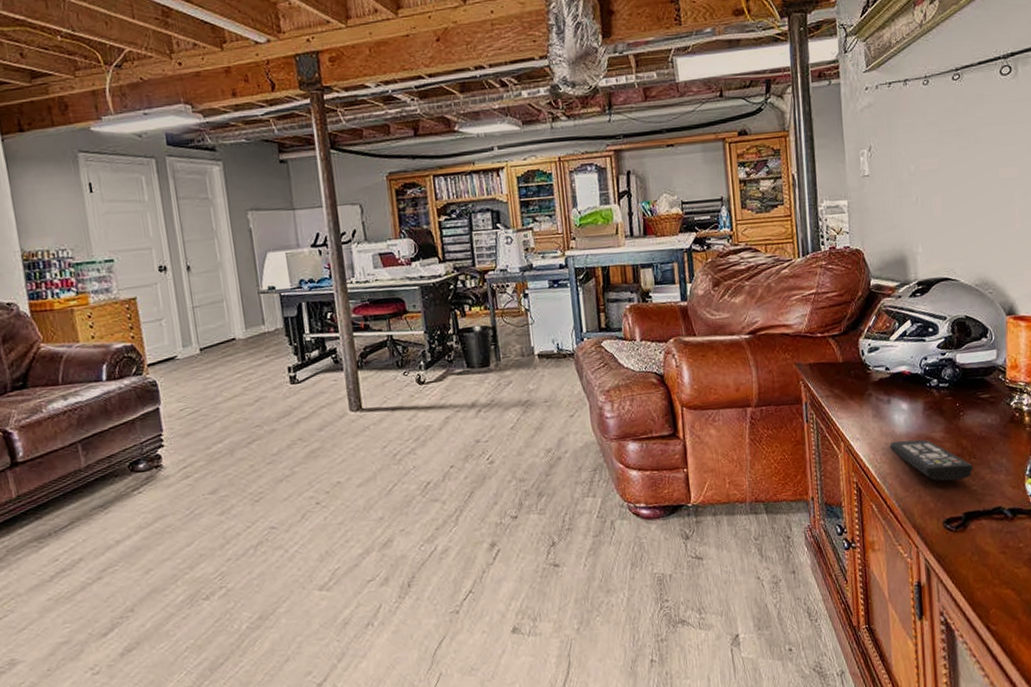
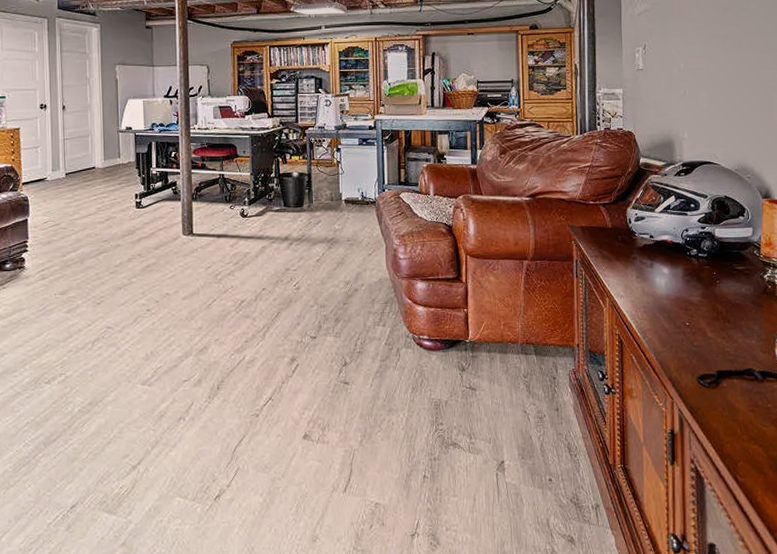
remote control: present [890,439,973,482] -> none [651,301,727,341]

